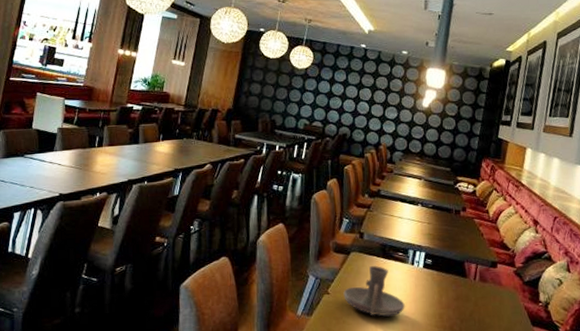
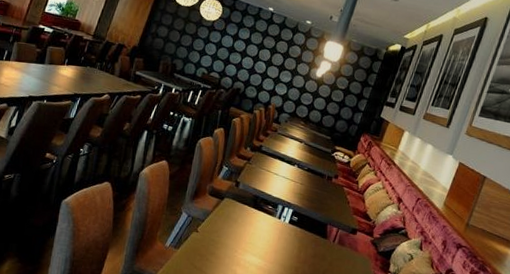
candle holder: present [343,266,405,317] -> none [211,214,266,262]

